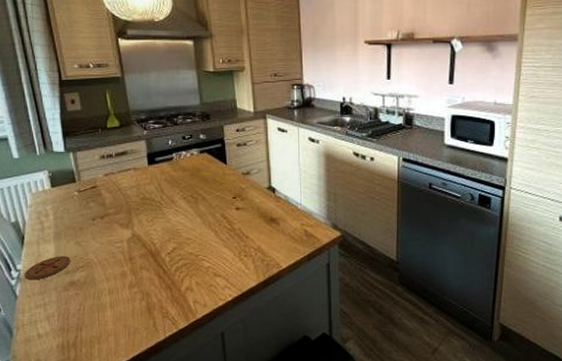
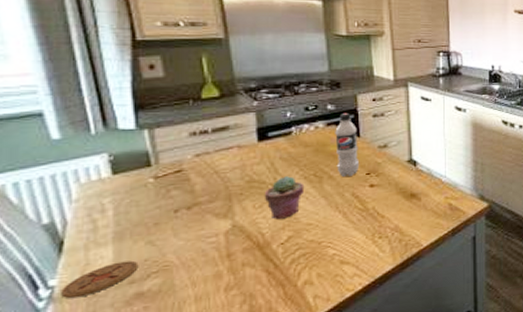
potted succulent: none [154,196,184,232] -> present [264,176,305,219]
beverage bottle: none [206,141,227,200] -> present [335,112,360,178]

